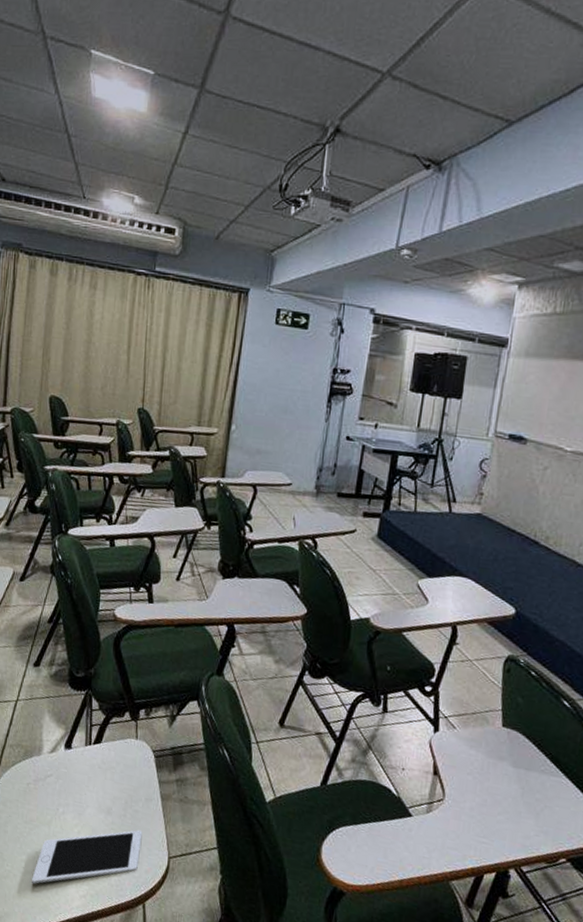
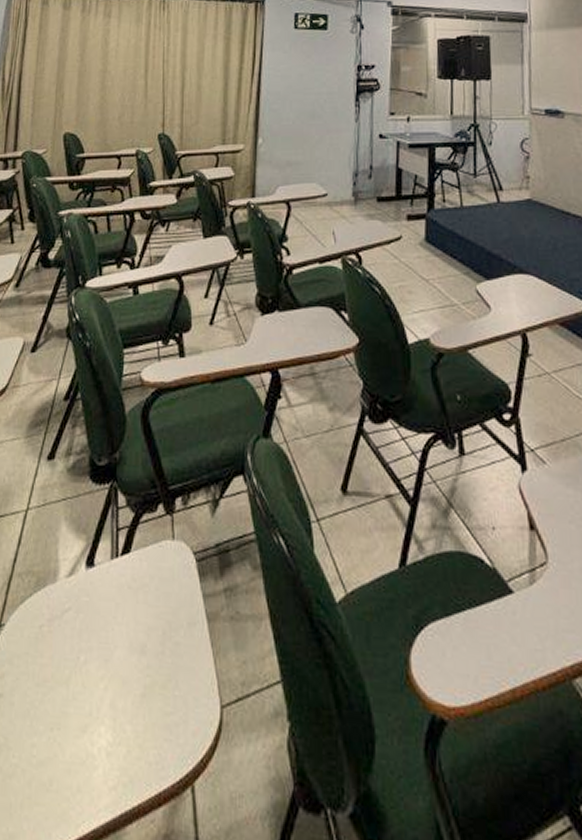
cell phone: present [32,829,142,885] -> none [45,671,186,781]

